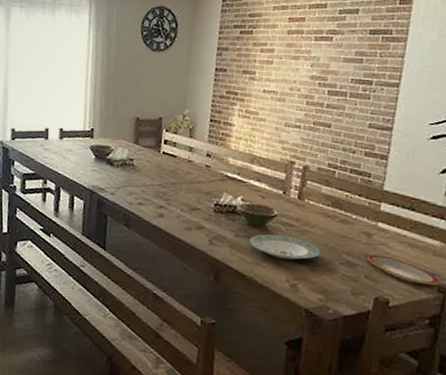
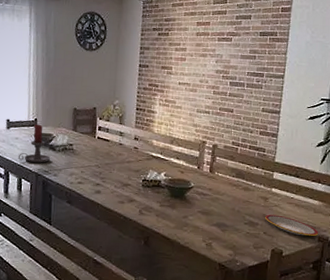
candle holder: none [70,134,108,179] -> present [18,124,51,163]
plate: present [248,234,322,260] -> none [171,202,230,223]

